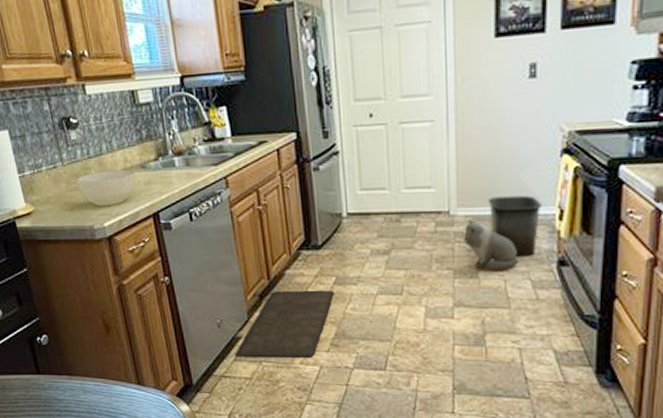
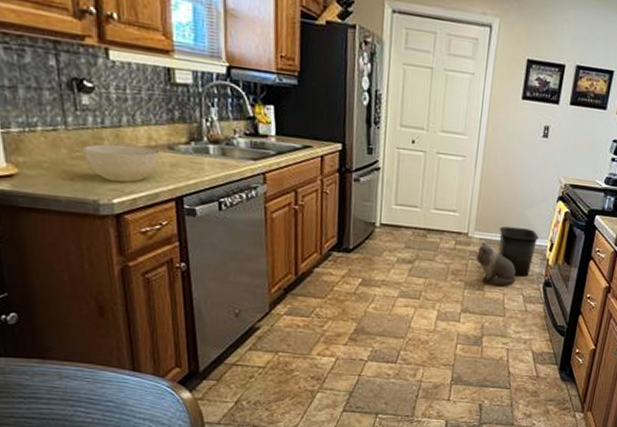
doormat: present [234,290,335,358] -> none [250,287,360,350]

